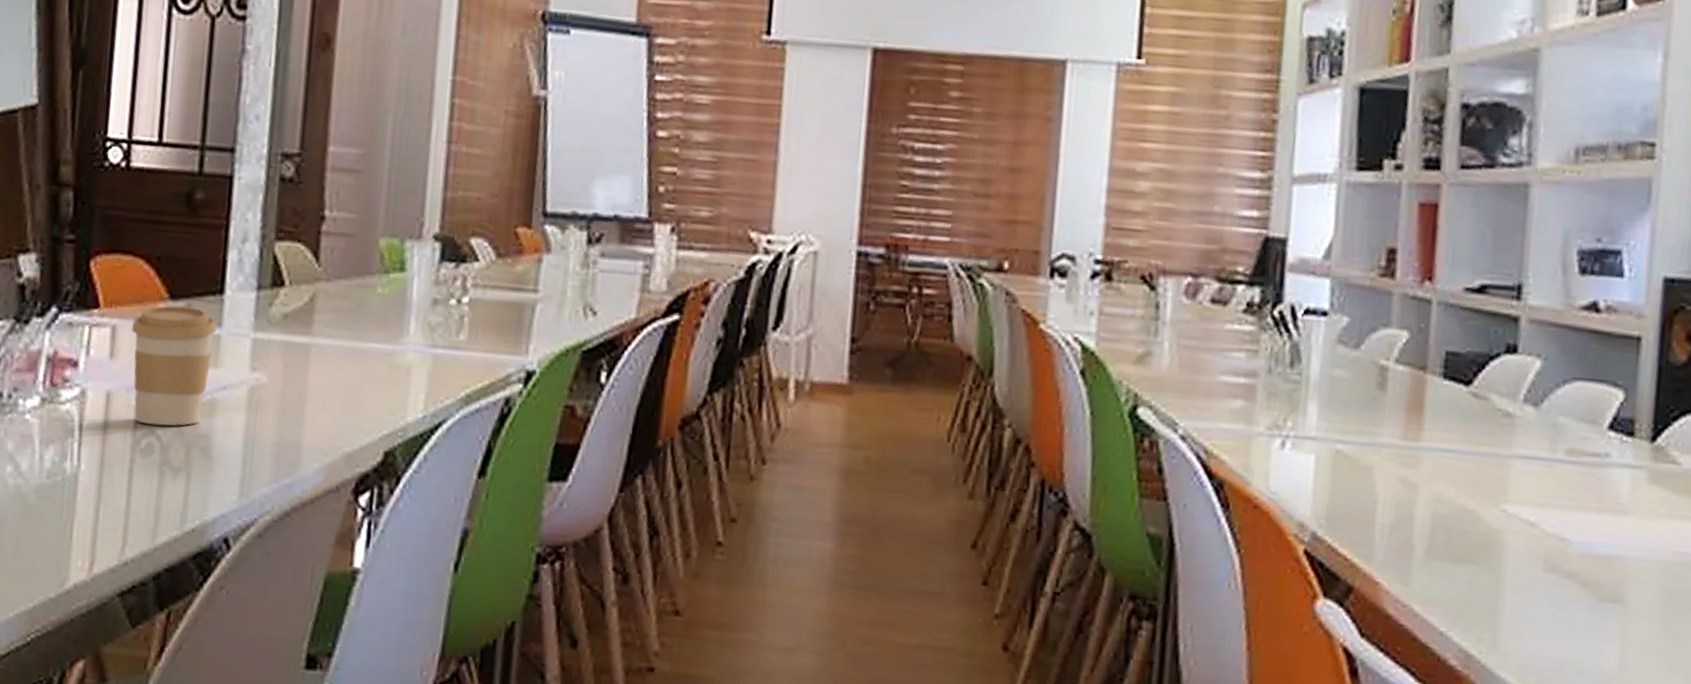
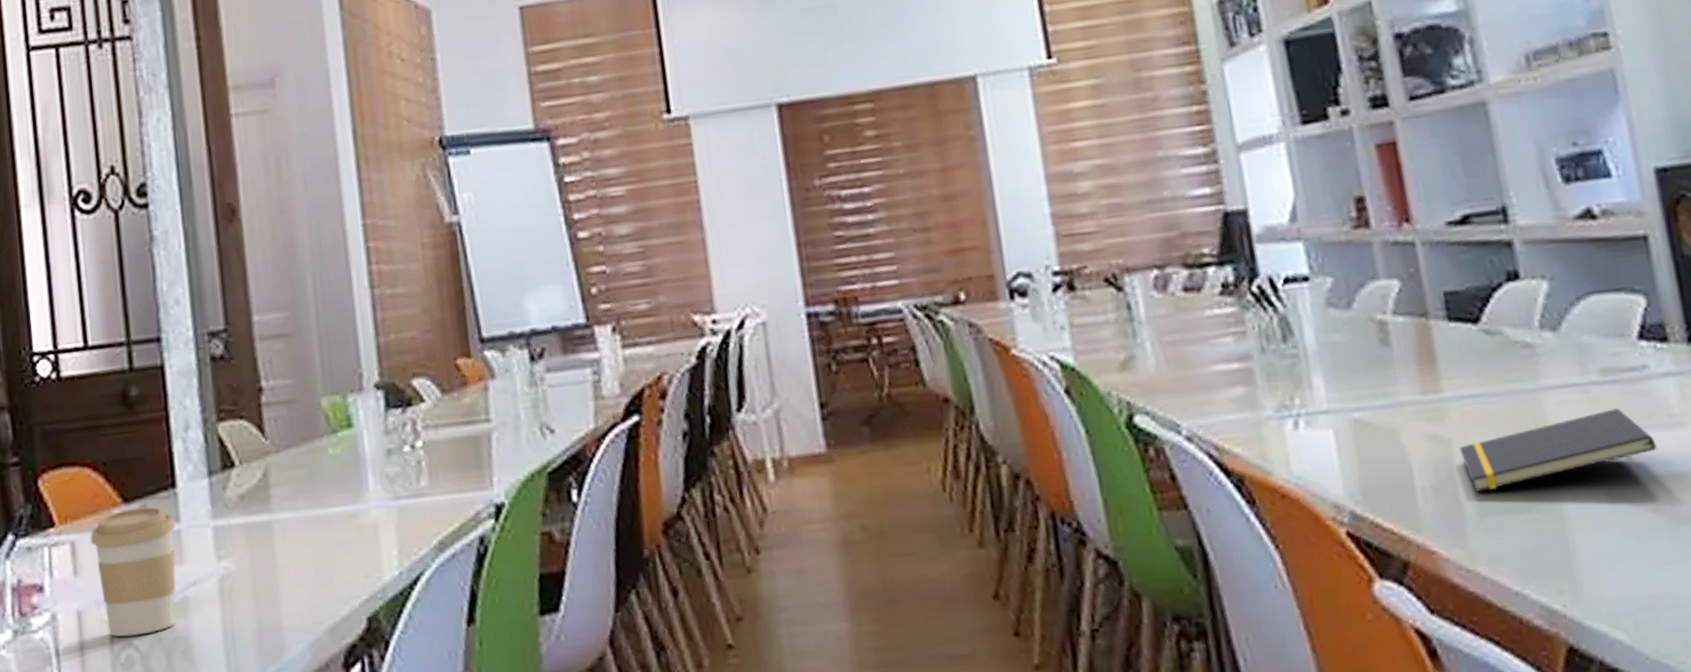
notepad: none [1423,486,1599,538] -> present [1459,408,1657,492]

